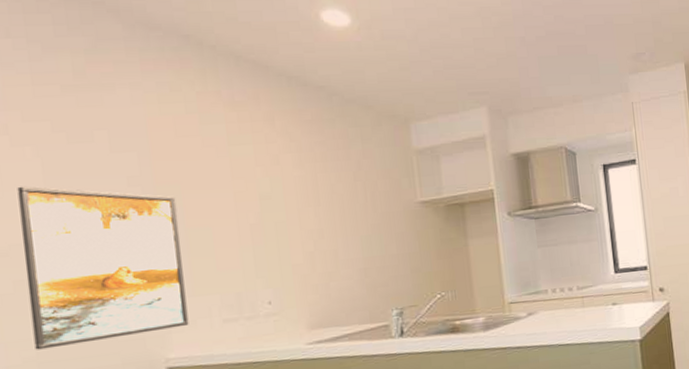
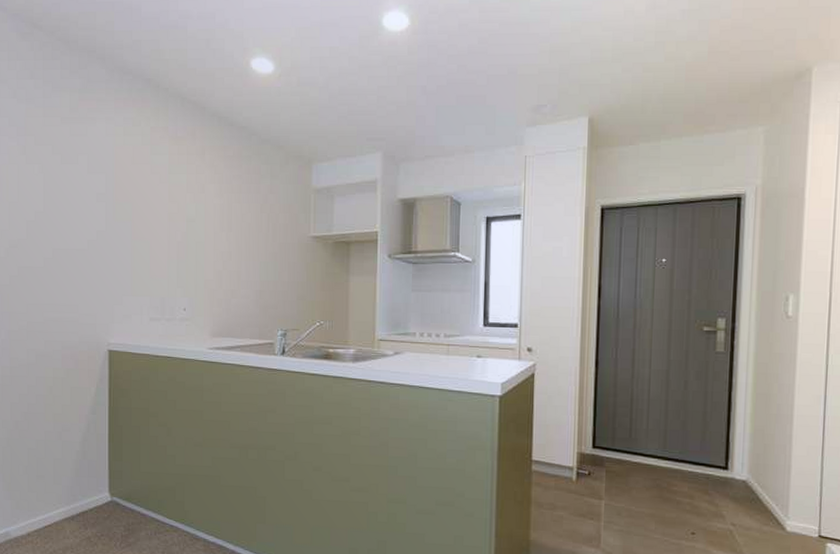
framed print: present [17,186,189,350] -> none [26,195,127,322]

